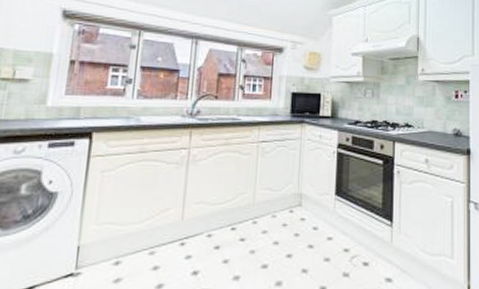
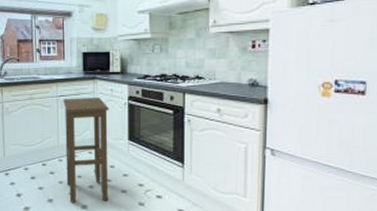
stool: none [259,143,316,280] -> present [63,97,109,203]

